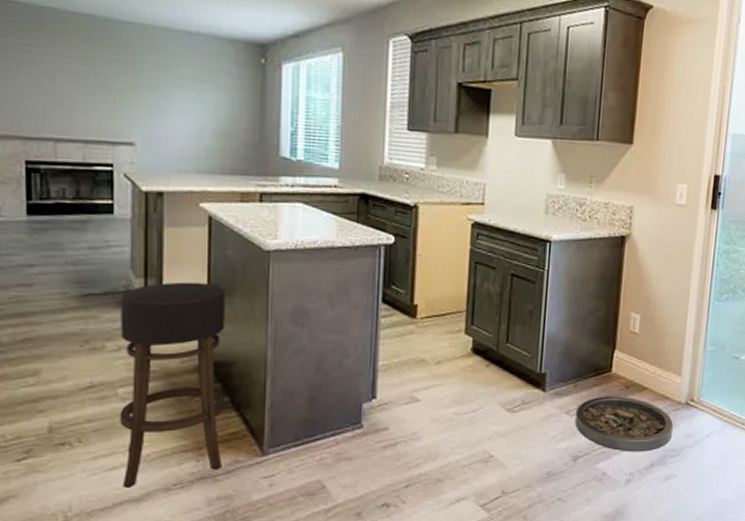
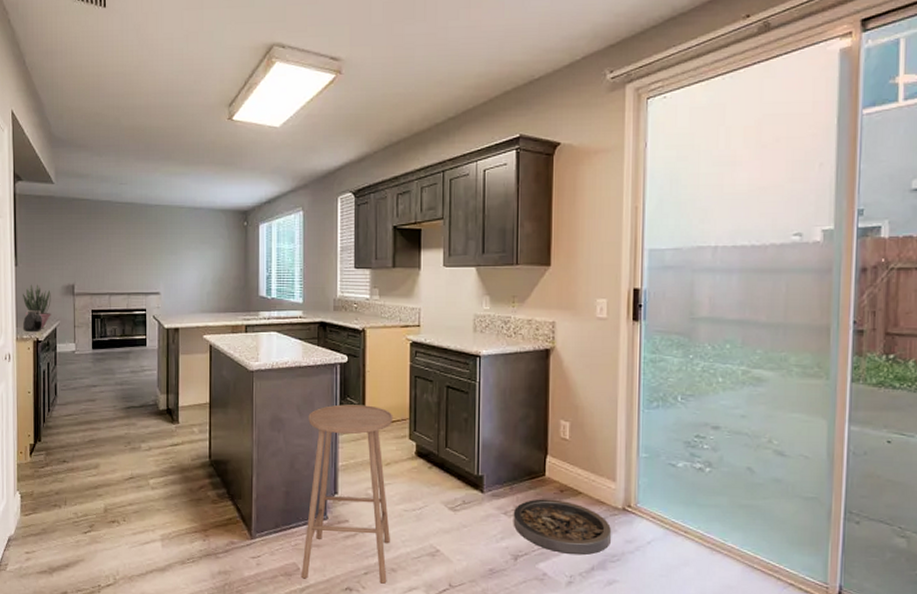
bar stool: present [120,281,225,488] -> none [150,396,223,559]
stool: none [326,293,448,498] -> present [301,404,393,584]

